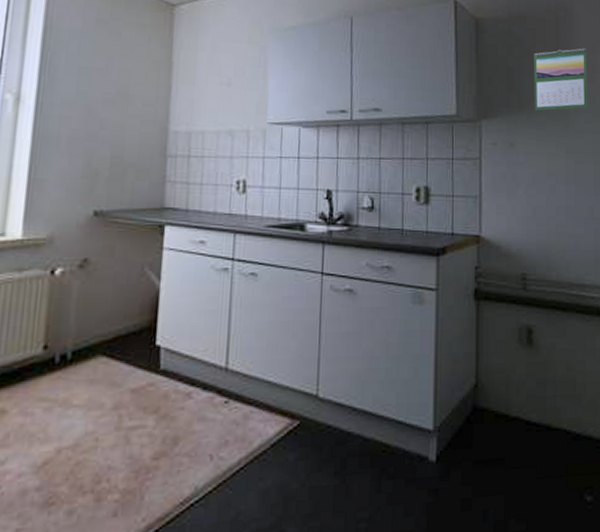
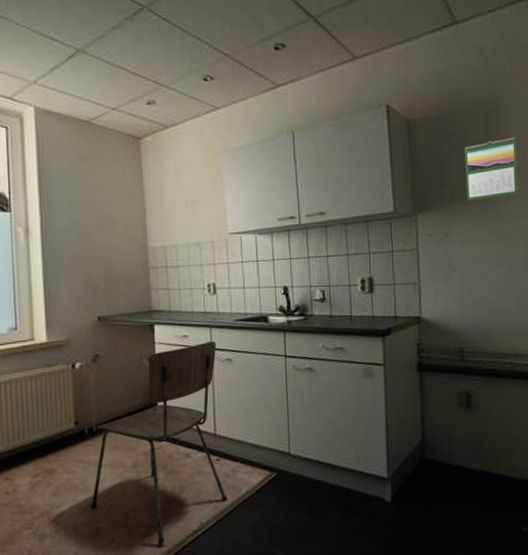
dining chair: none [49,251,240,519] -> present [91,341,228,545]

